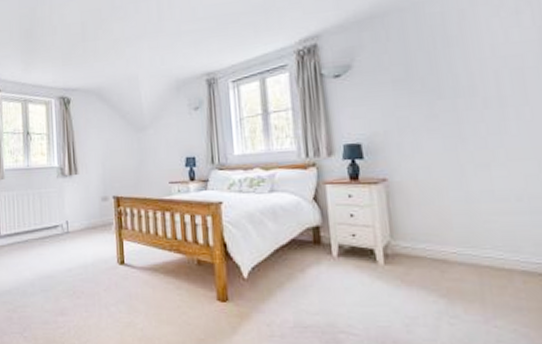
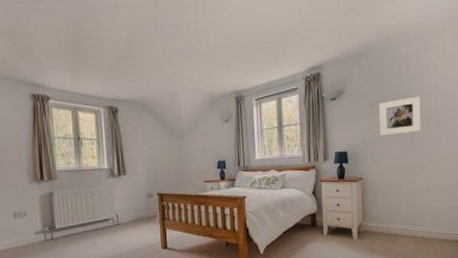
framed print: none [404,65,474,122] -> present [378,96,421,136]

